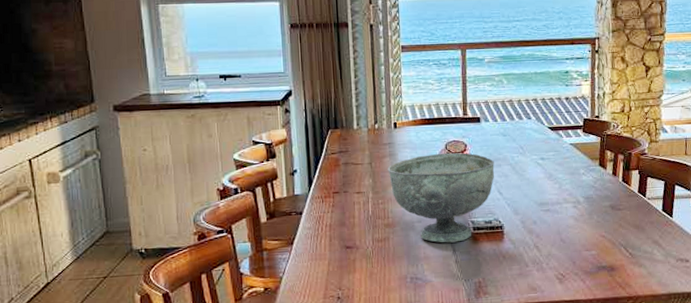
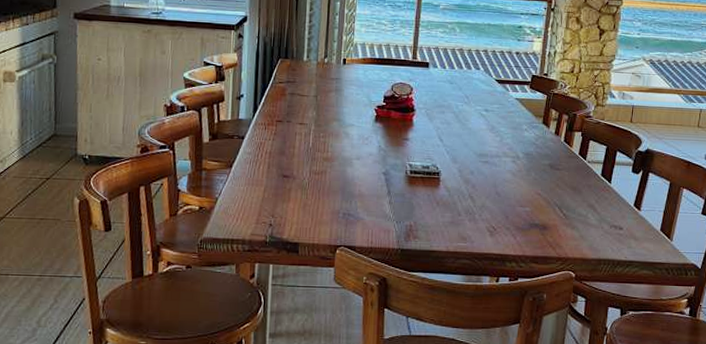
decorative bowl: present [387,152,495,243] -> none [332,93,438,184]

